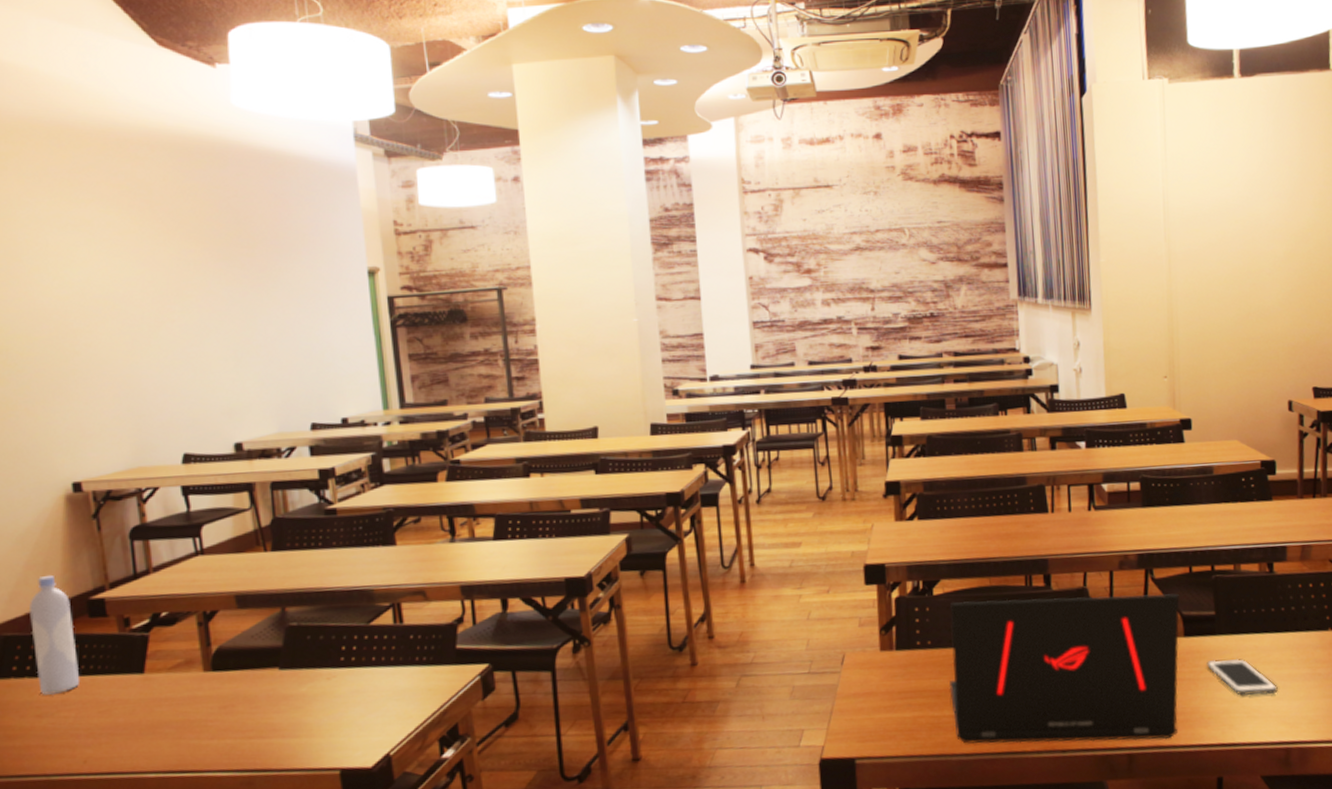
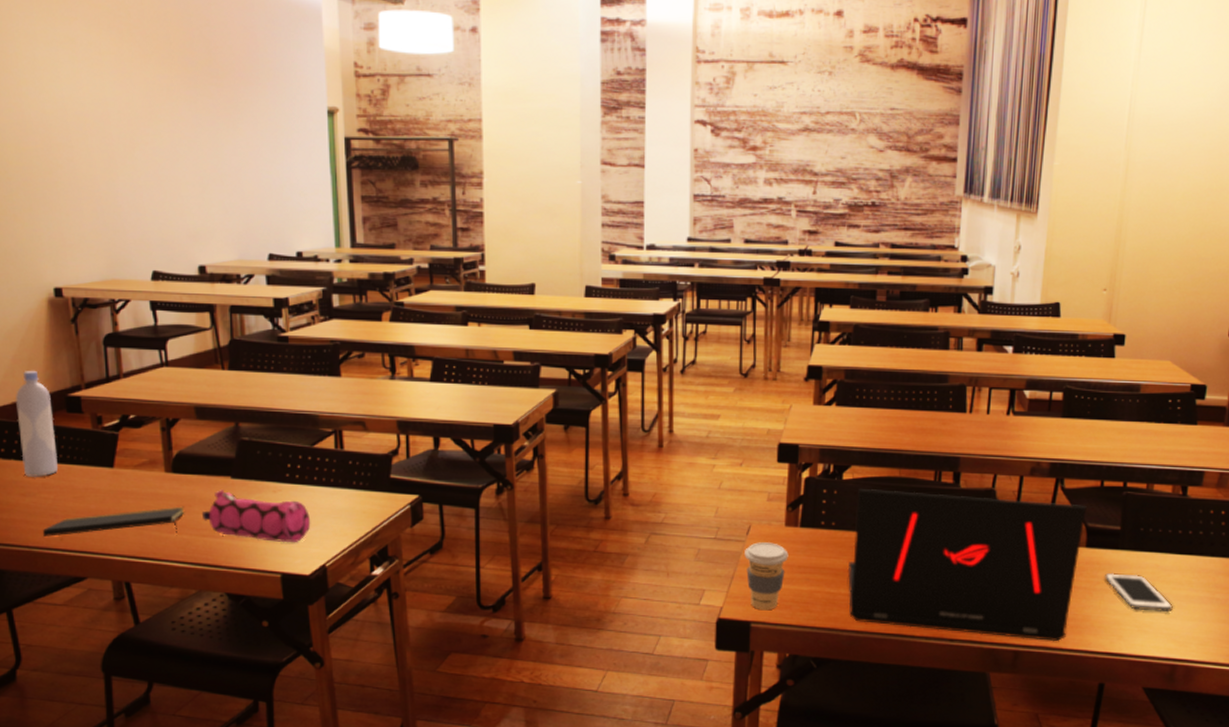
notepad: none [63,707,228,761] -> present [43,506,185,537]
pencil case: none [246,683,371,735] -> present [201,490,311,543]
coffee cup: none [841,670,887,744] -> present [744,542,789,609]

